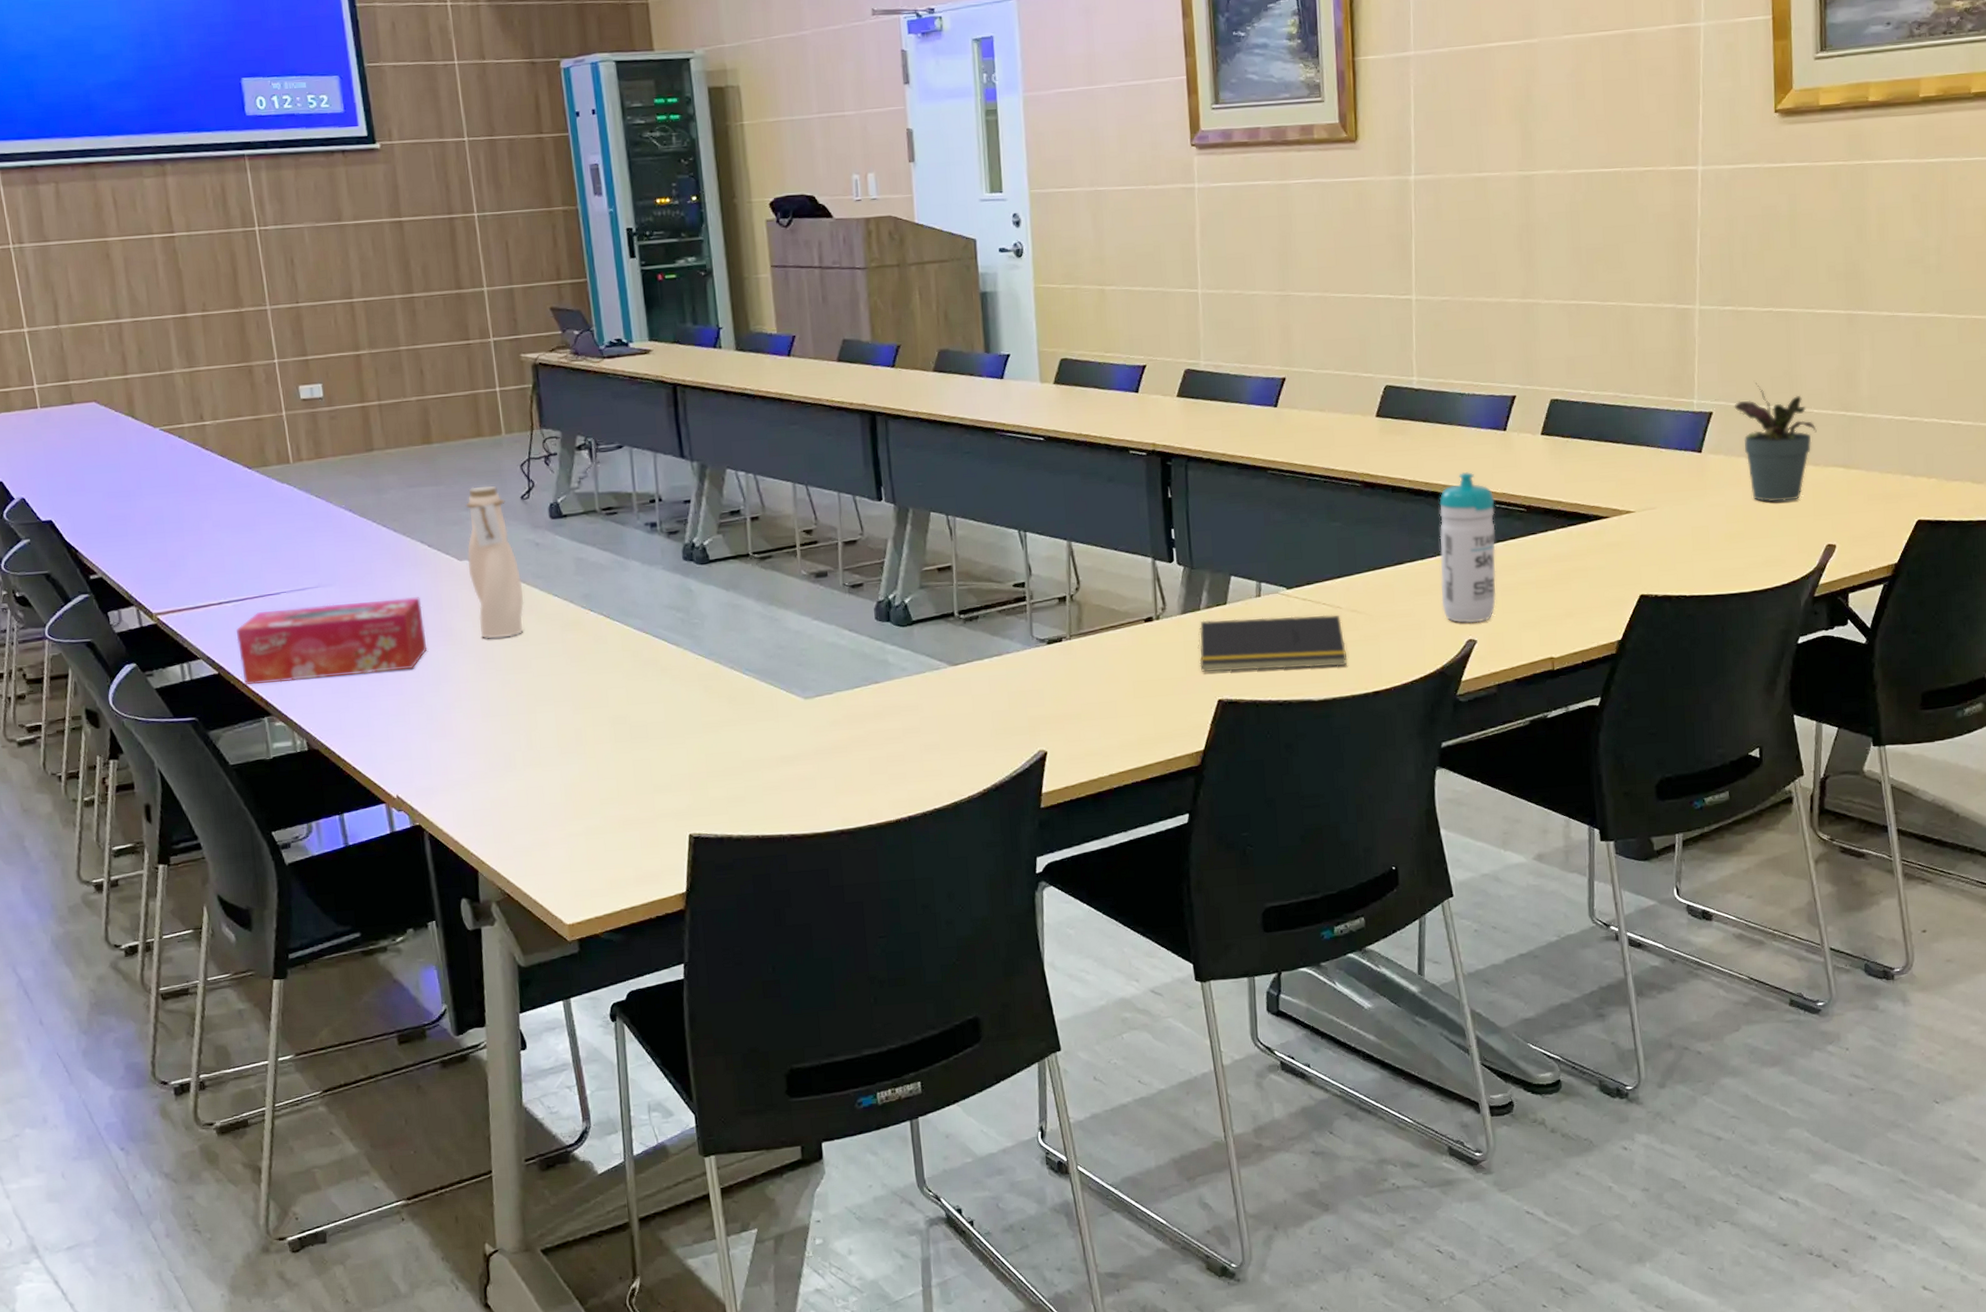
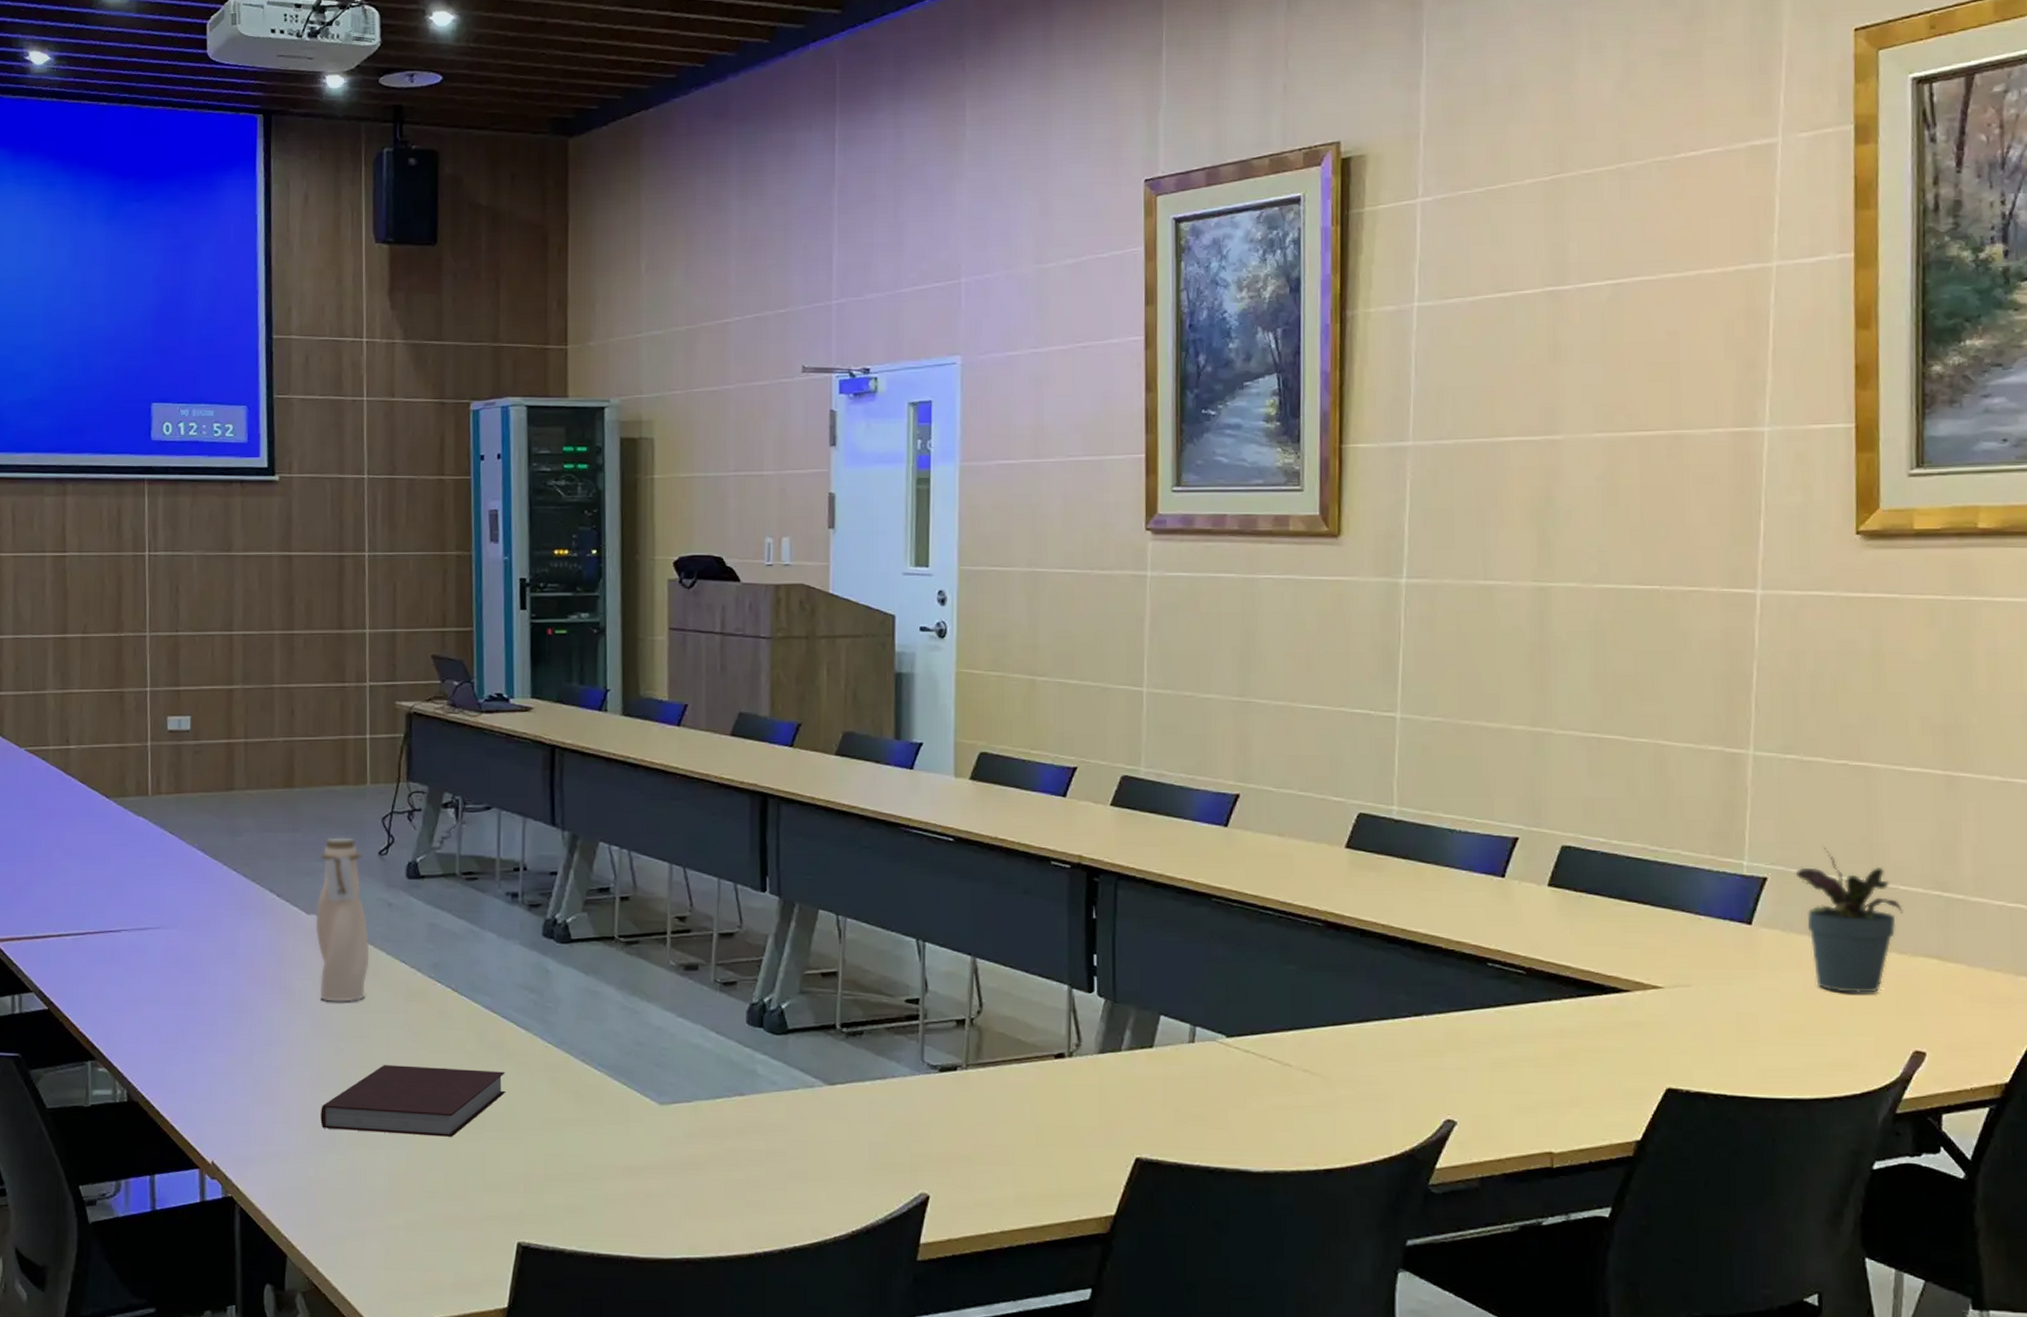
tissue box: present [235,597,428,685] -> none [71,947,264,1026]
notebook: none [494,685,664,754] -> present [320,1065,505,1137]
notepad: present [1197,615,1348,672] -> none [1115,1063,1296,1135]
water bottle: present [1439,471,1497,623] -> none [1414,920,1487,1101]

